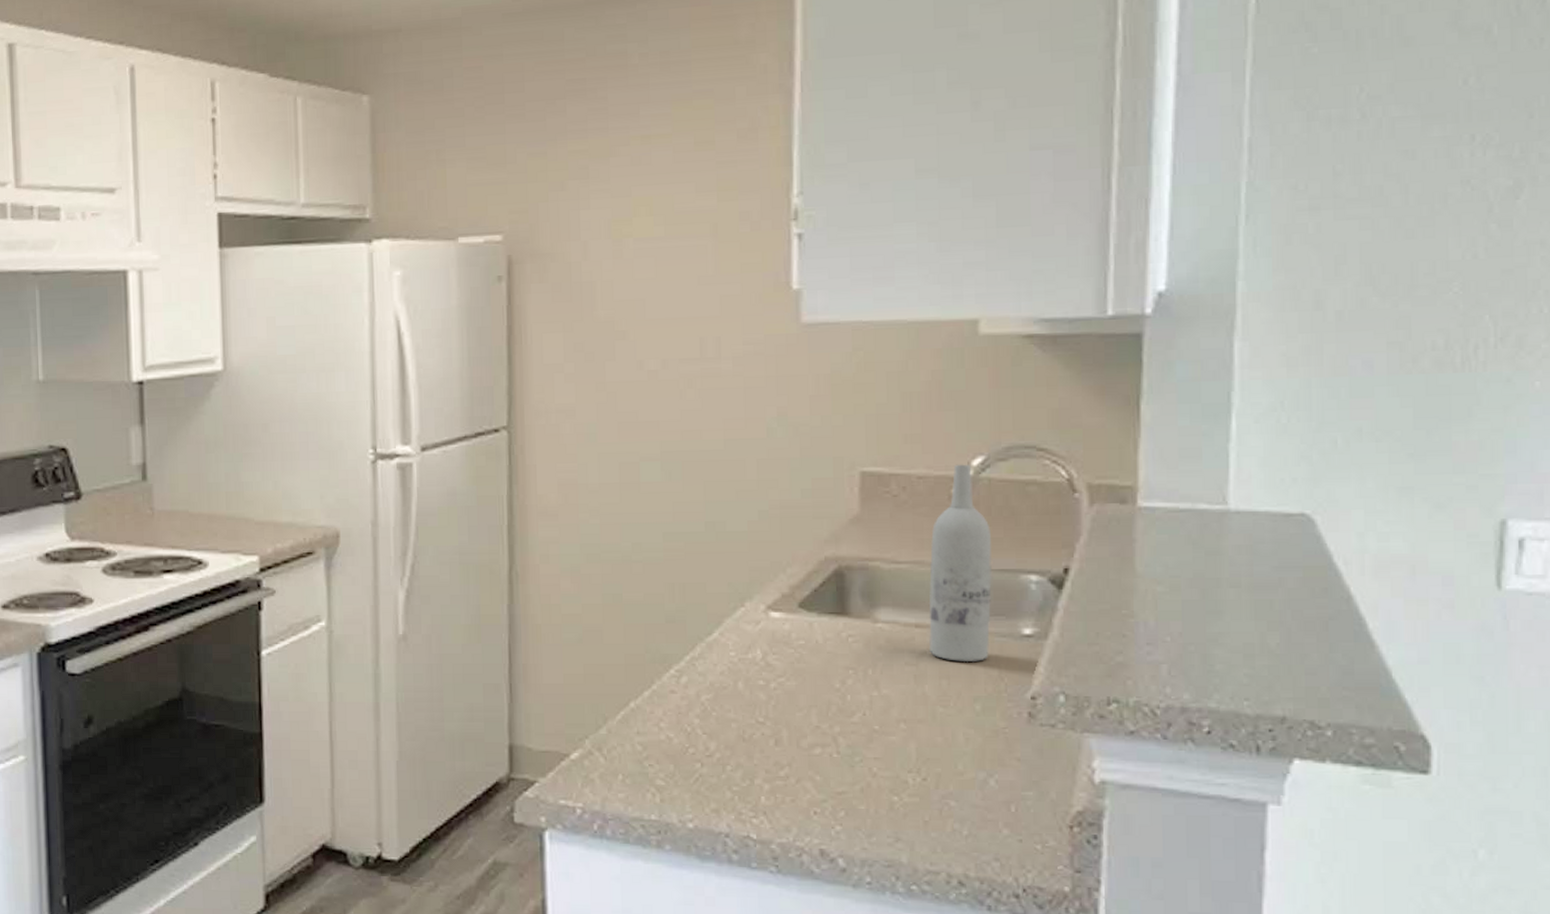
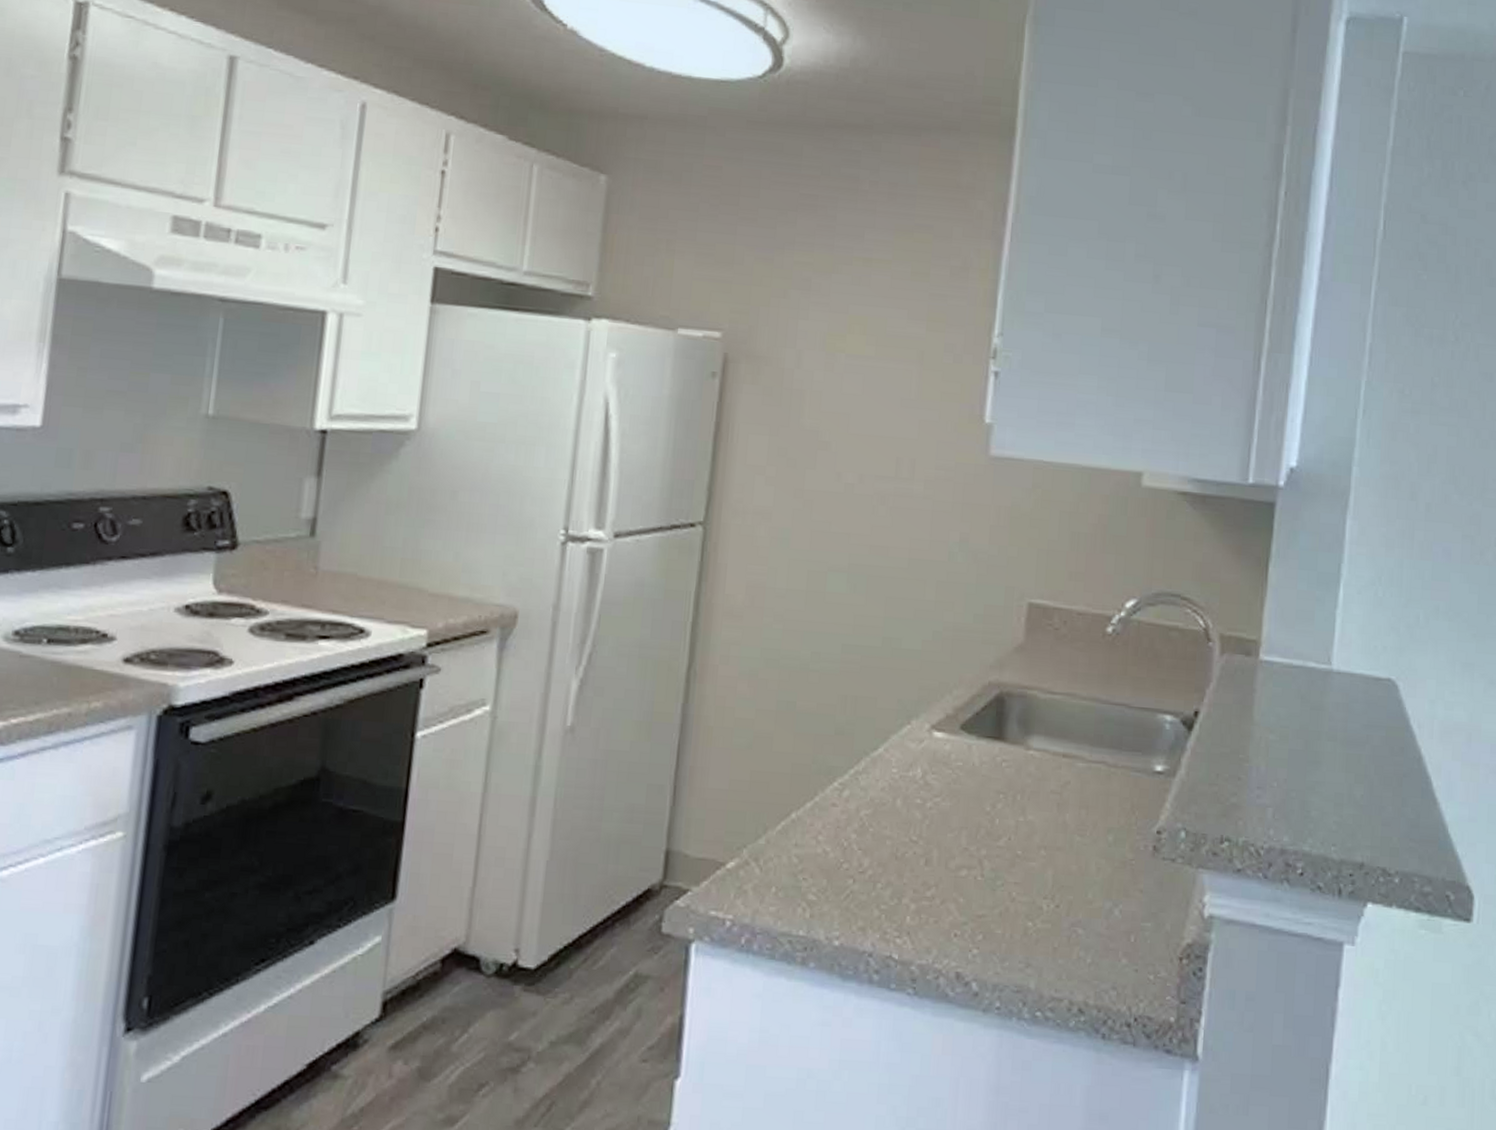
wine bottle: present [928,464,992,663] -> none [1073,604,1136,795]

